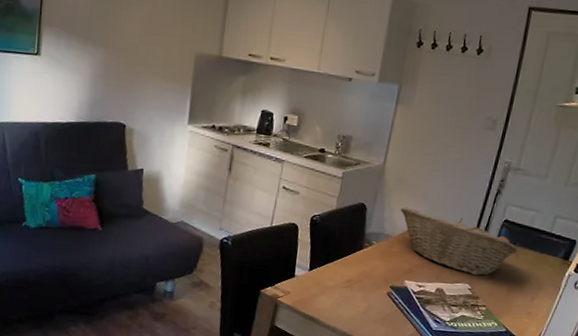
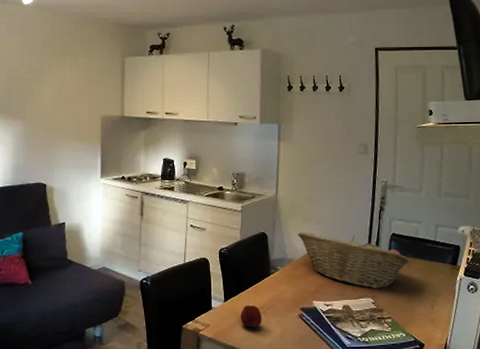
apple: none [323,277,348,301] -> present [240,305,262,328]

